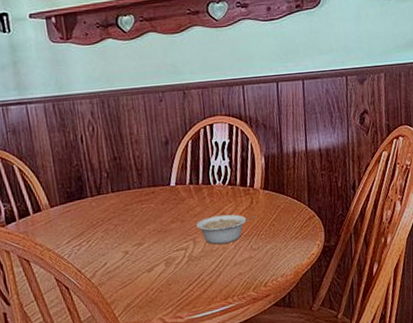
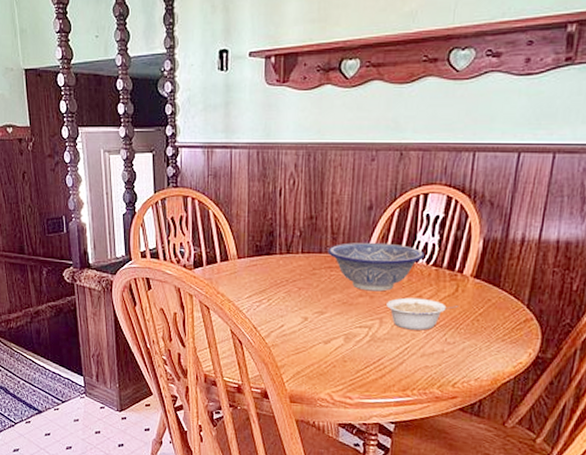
decorative bowl: none [135,171,220,217] -> present [327,242,424,292]

